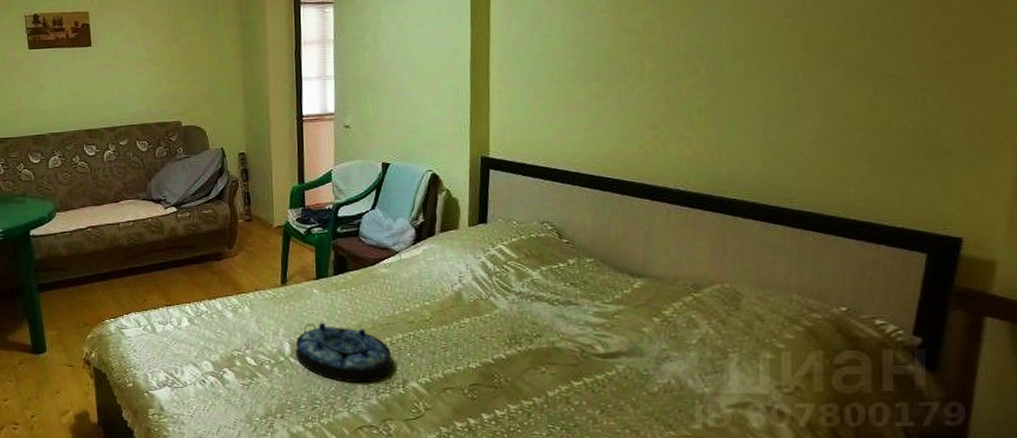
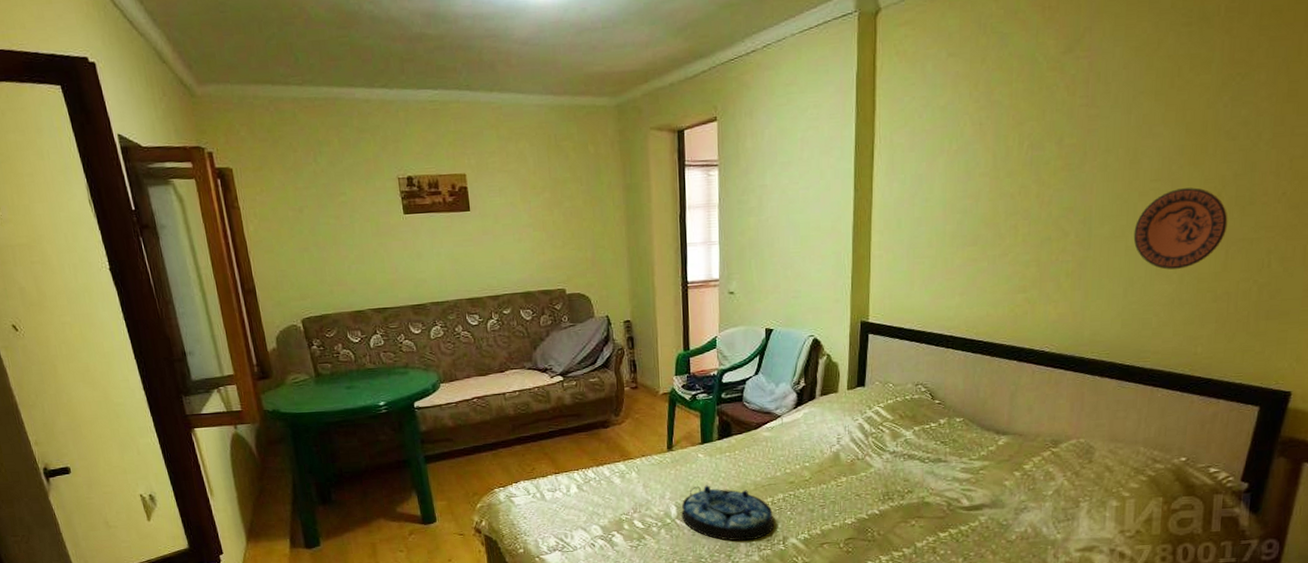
decorative plate: none [770,23,873,107] -> present [1133,187,1228,270]

